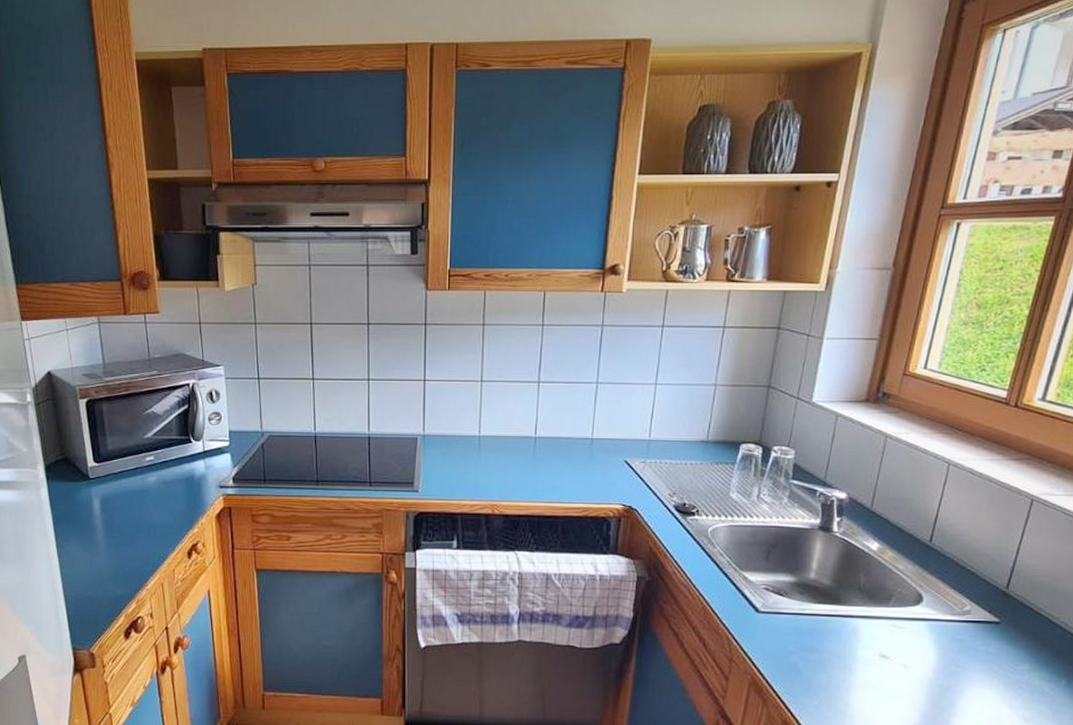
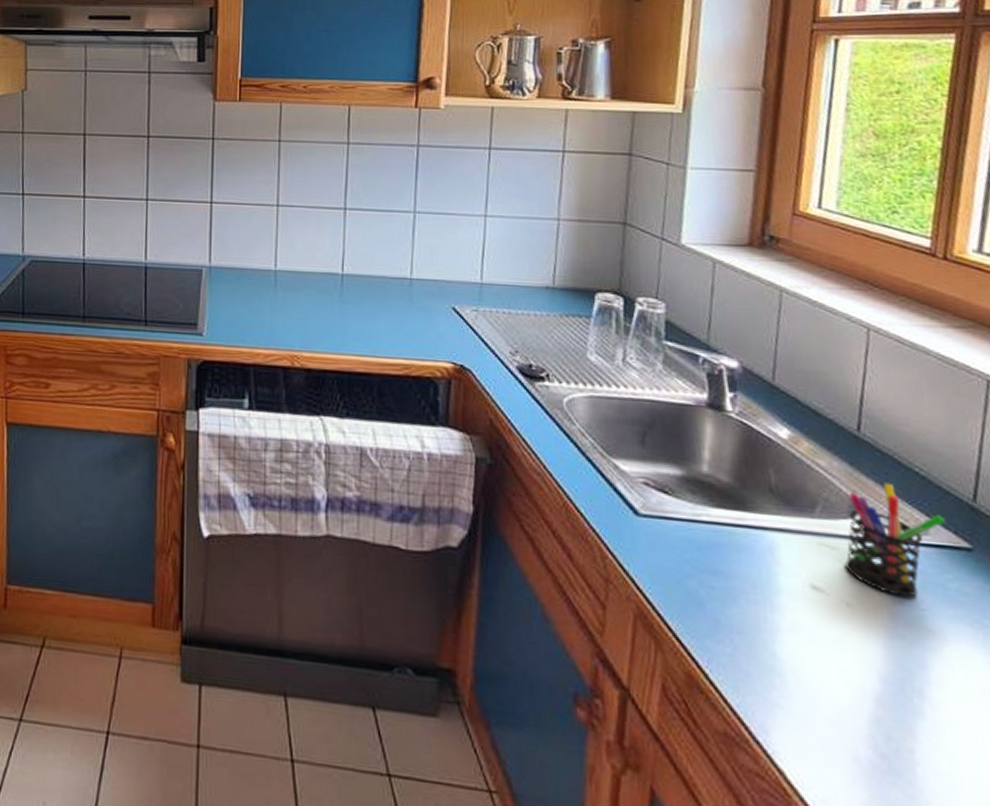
pen holder: none [907,578,984,659] -> present [845,482,945,598]

